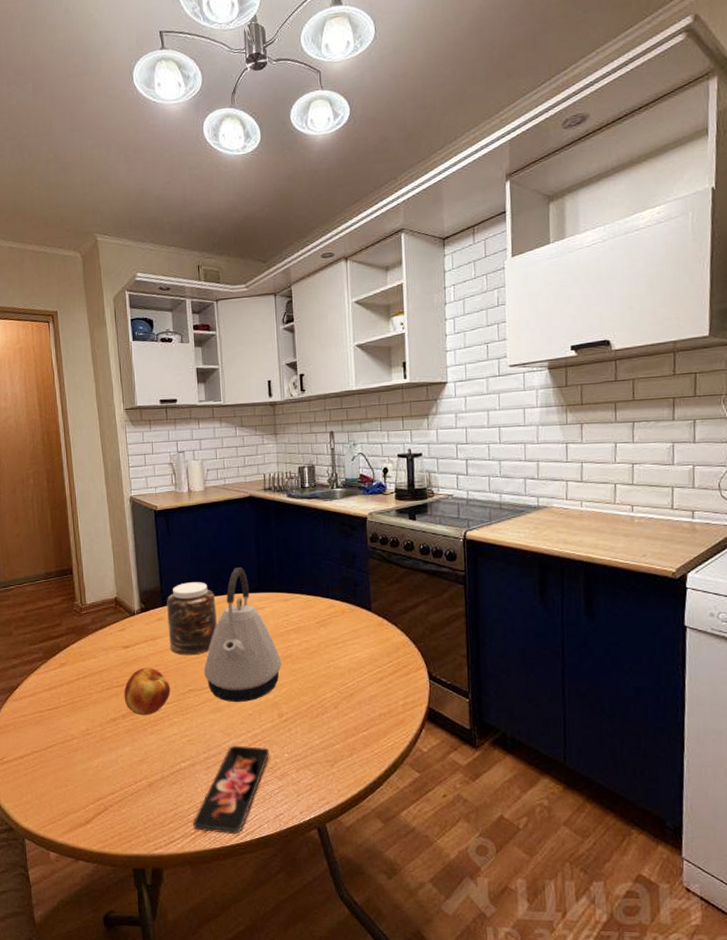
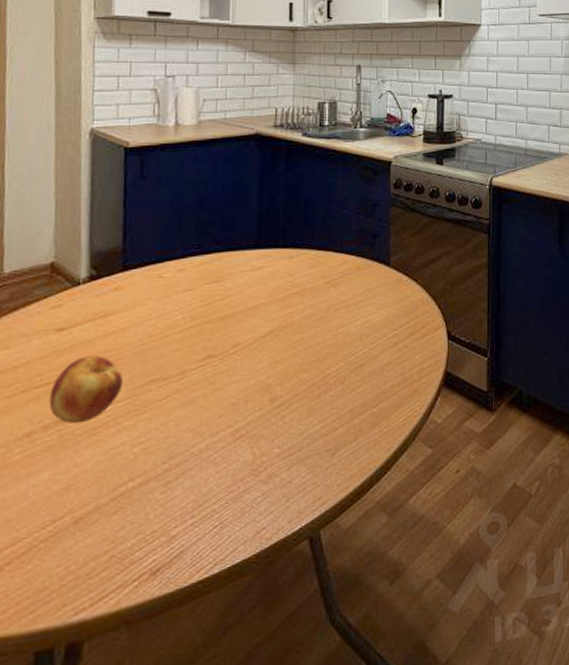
jar: present [167,582,218,656] -> none [127,238,200,335]
smartphone: present [192,745,270,835] -> none [136,444,255,574]
kettle: present [204,567,282,703] -> none [175,218,280,391]

